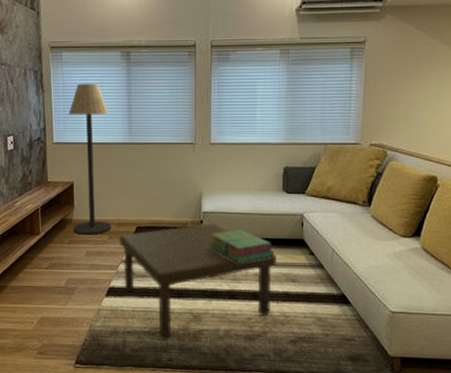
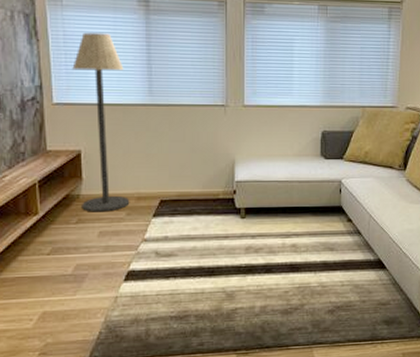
coffee table: present [119,223,276,340] -> none [139,193,314,324]
stack of books: present [209,229,274,264] -> none [243,198,312,235]

